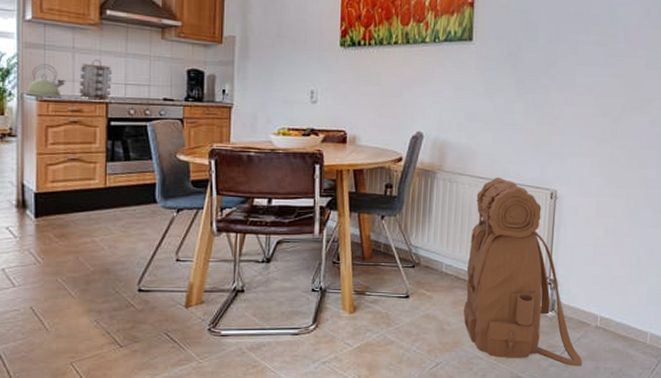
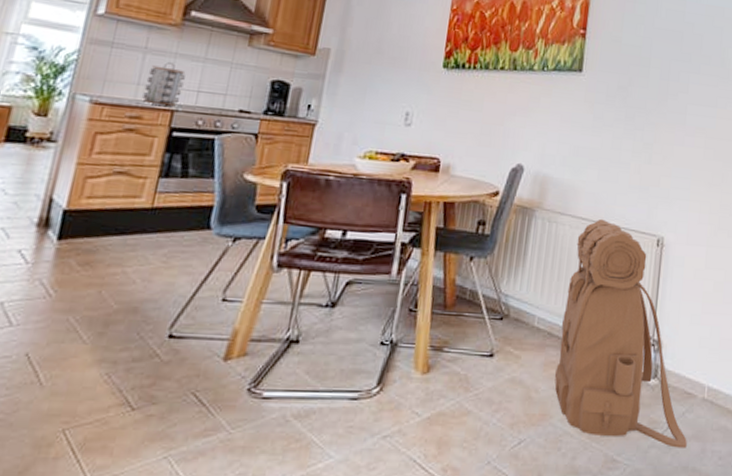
kettle: present [25,64,66,98] -> none [77,63,130,102]

